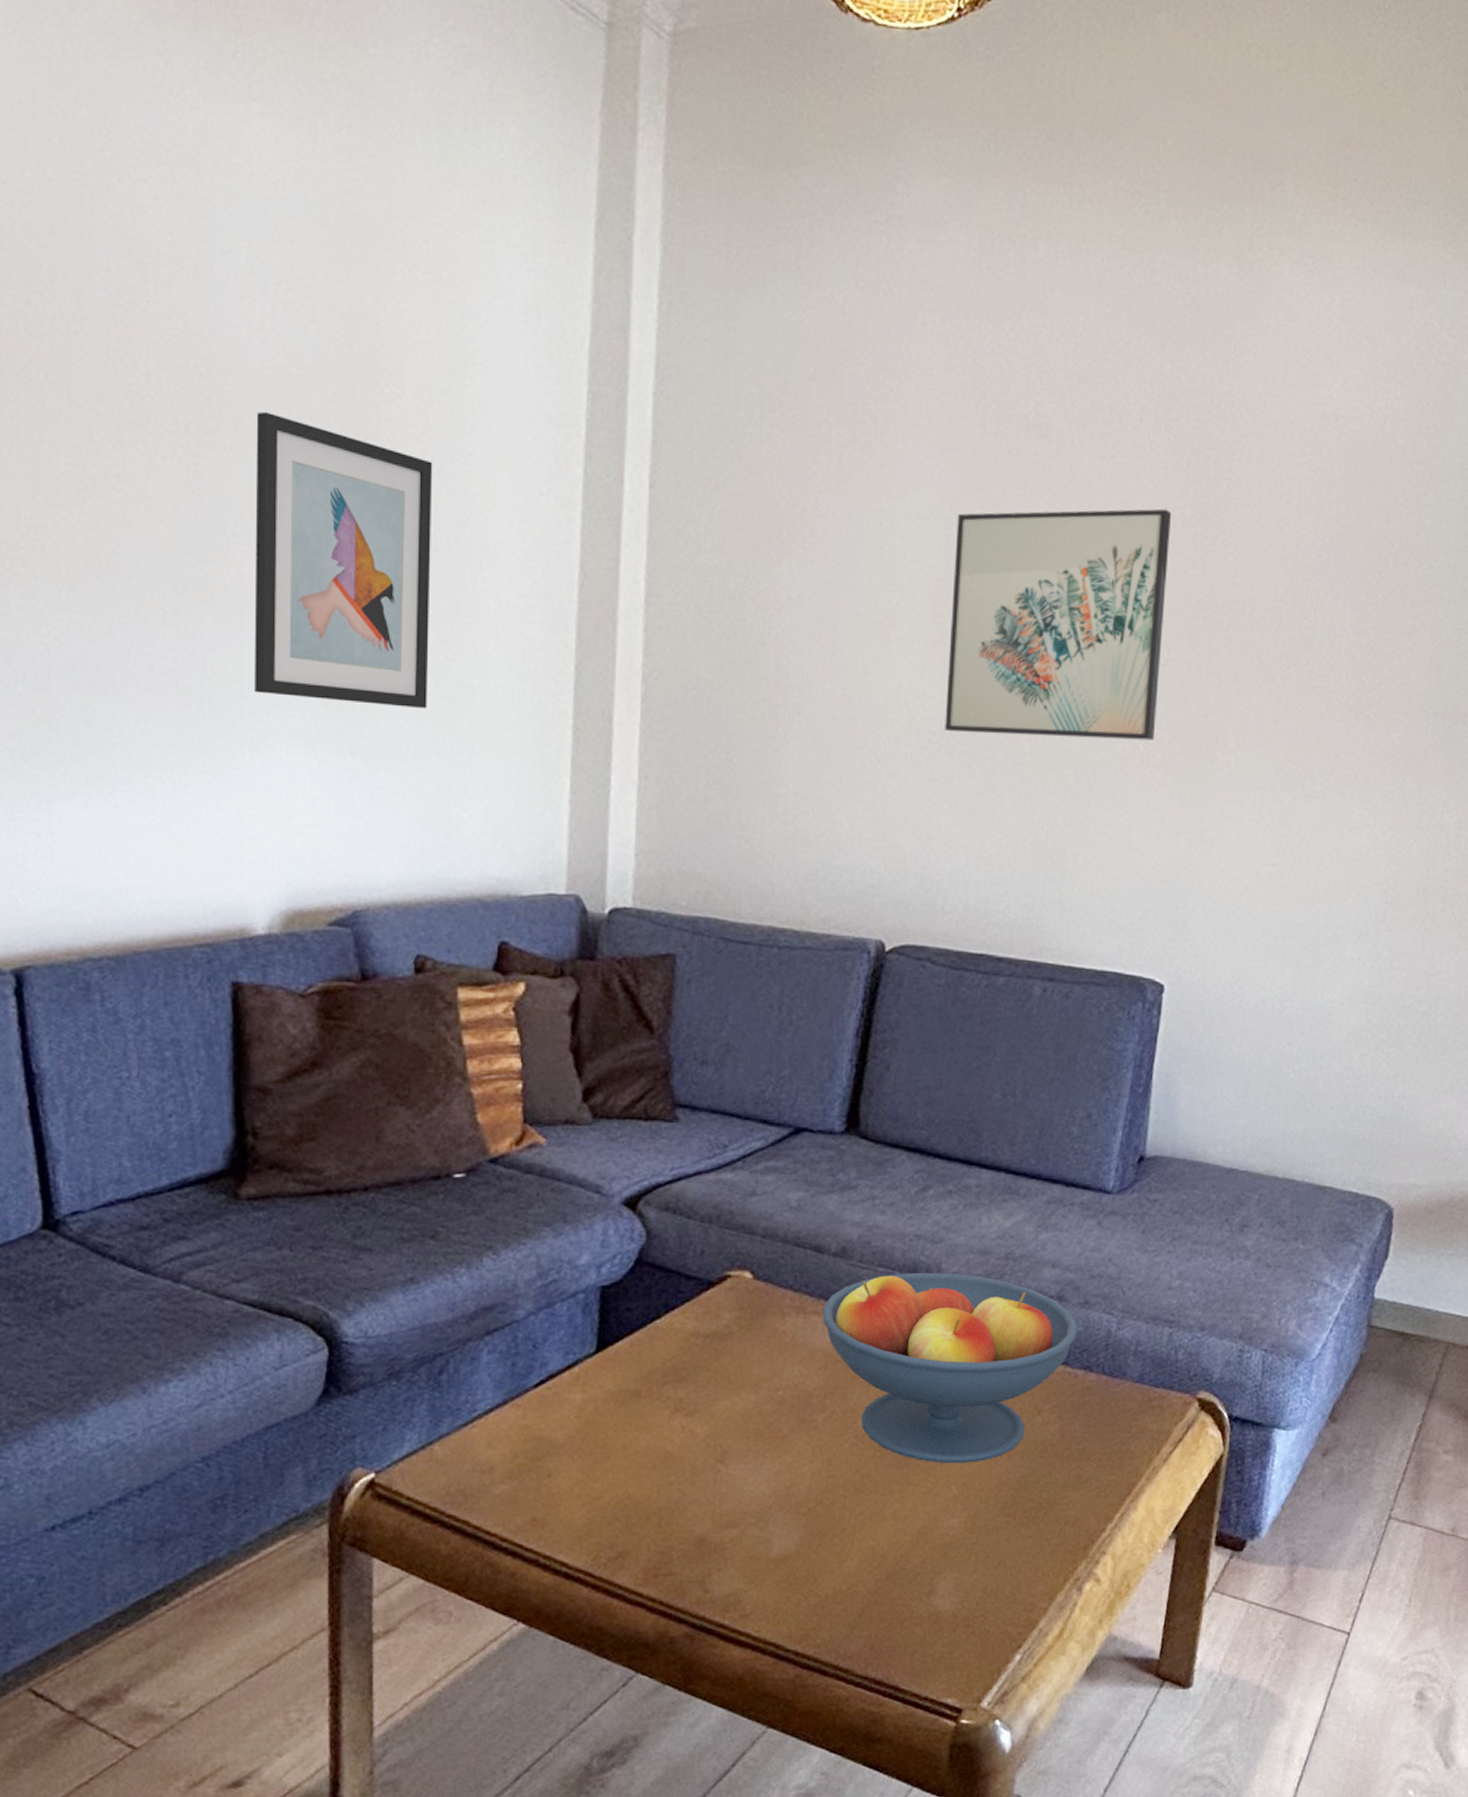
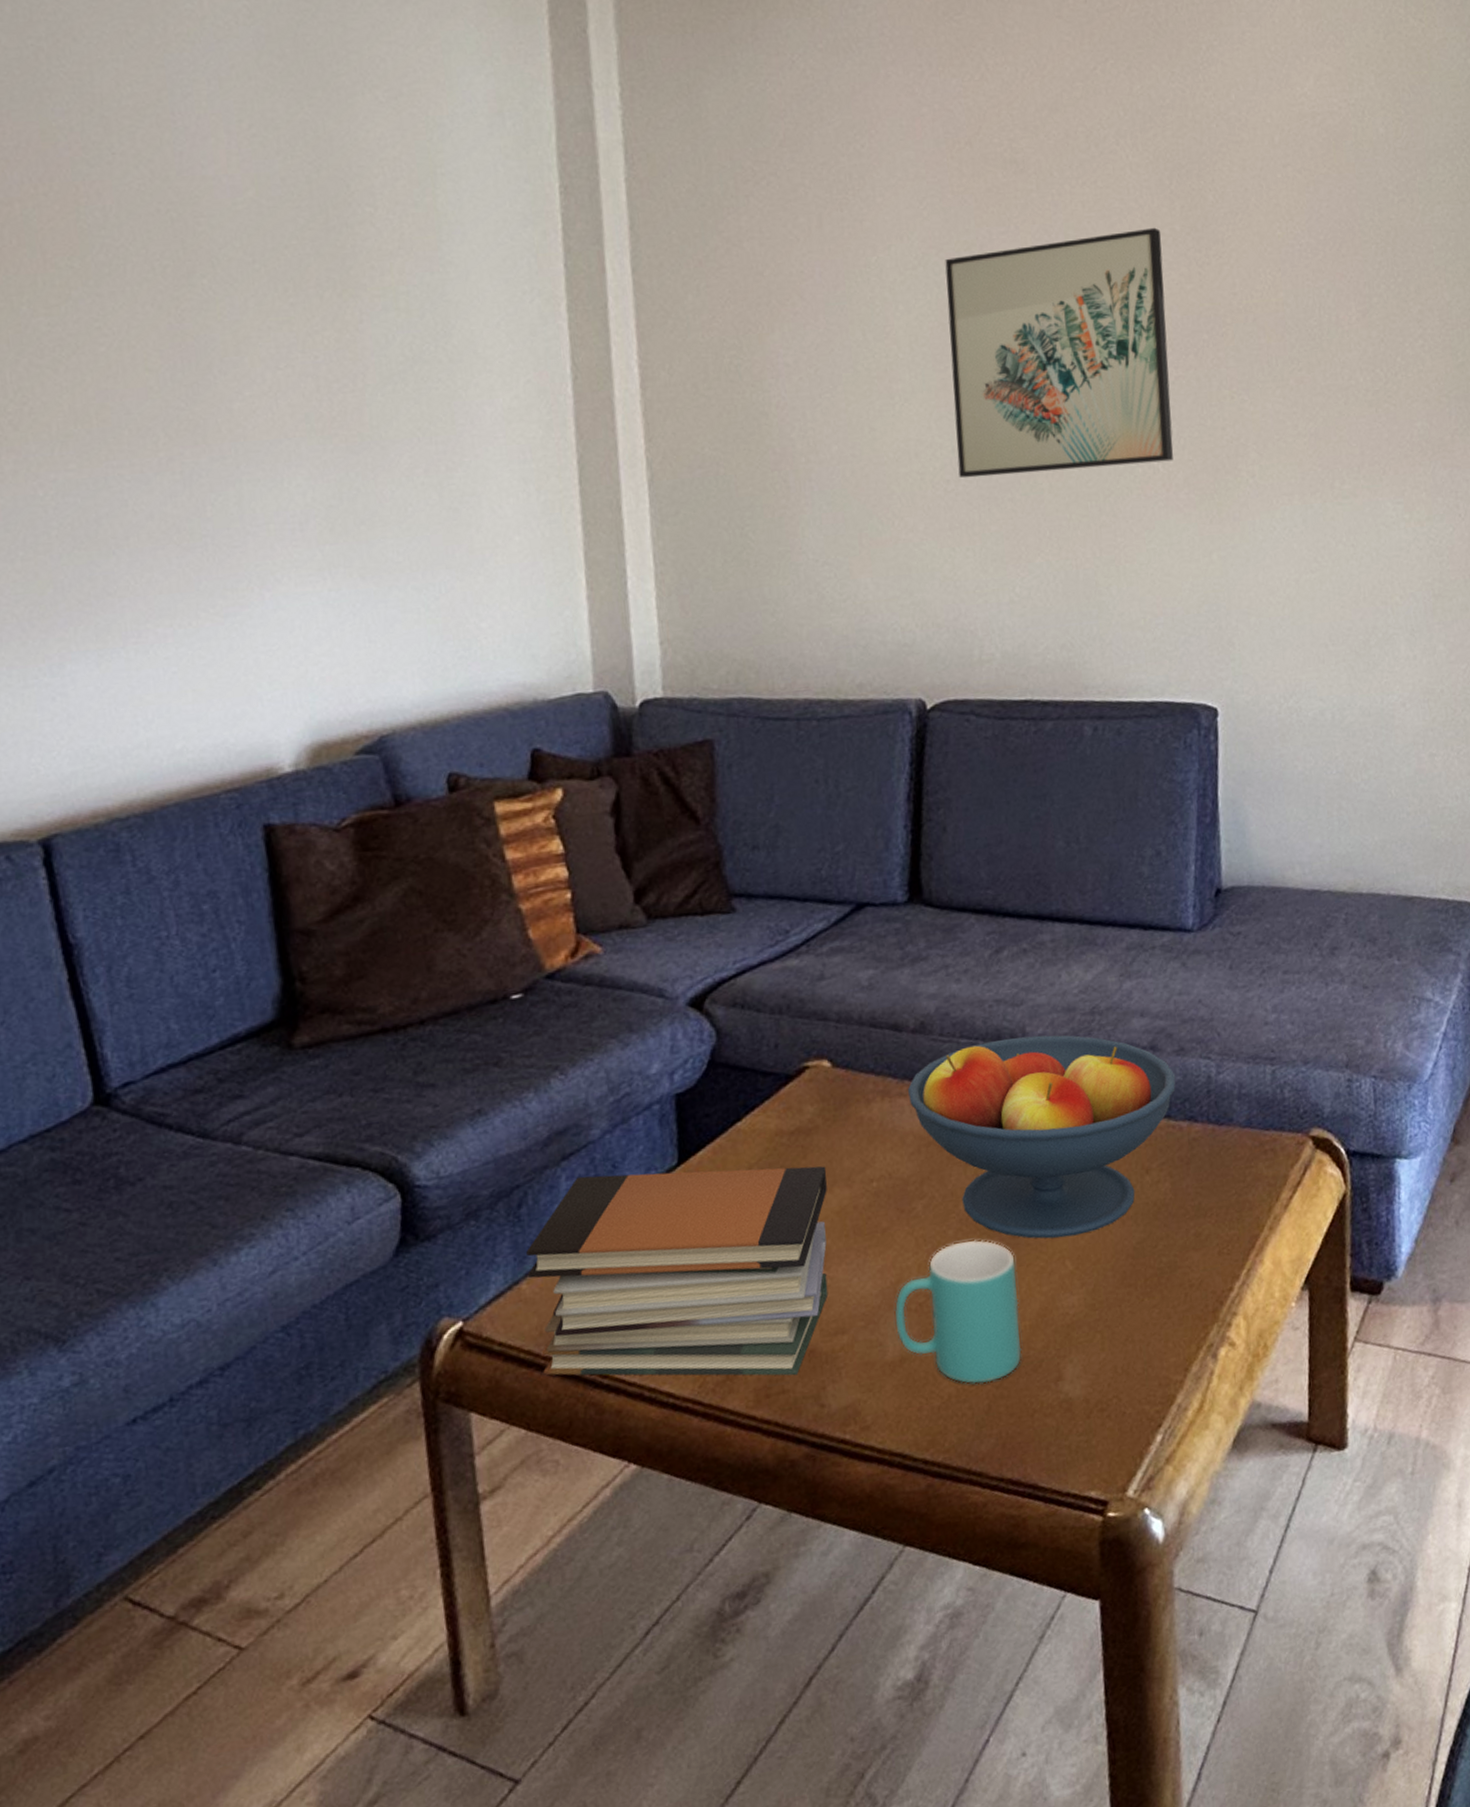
wall art: present [254,411,433,708] -> none [231,246,433,528]
book stack: none [441,1352,736,1561] -> present [526,1166,829,1376]
mug: none [784,1455,904,1589] -> present [894,1239,1022,1384]

